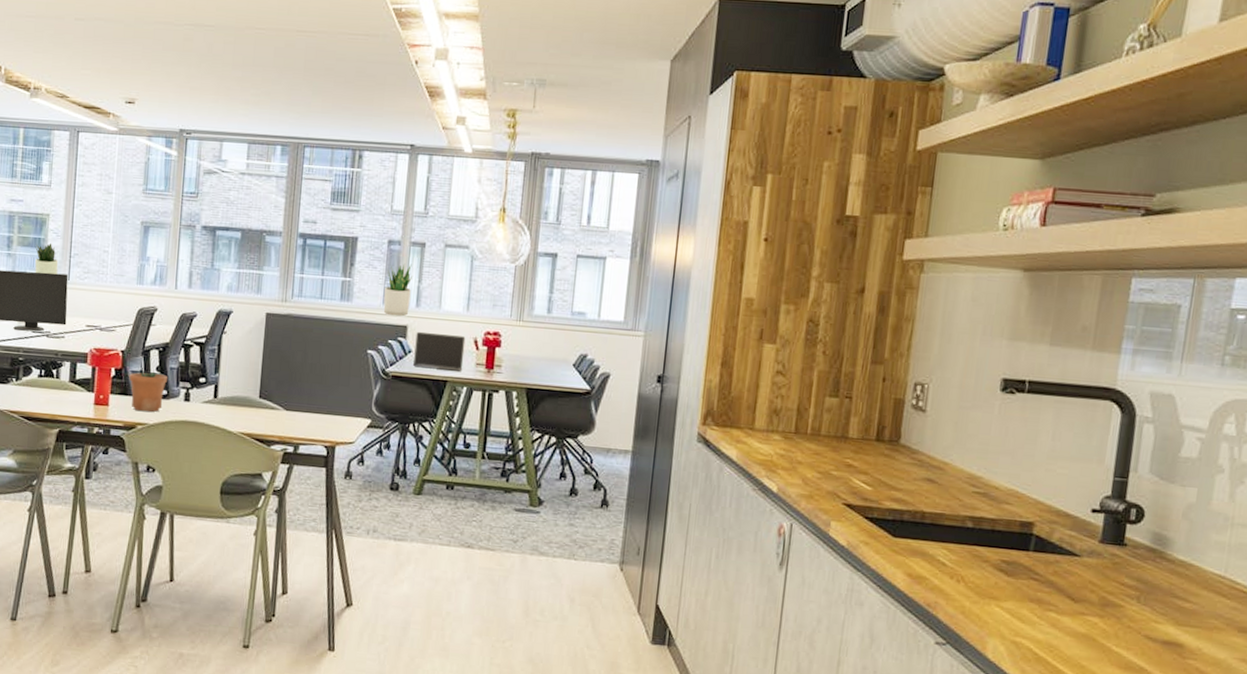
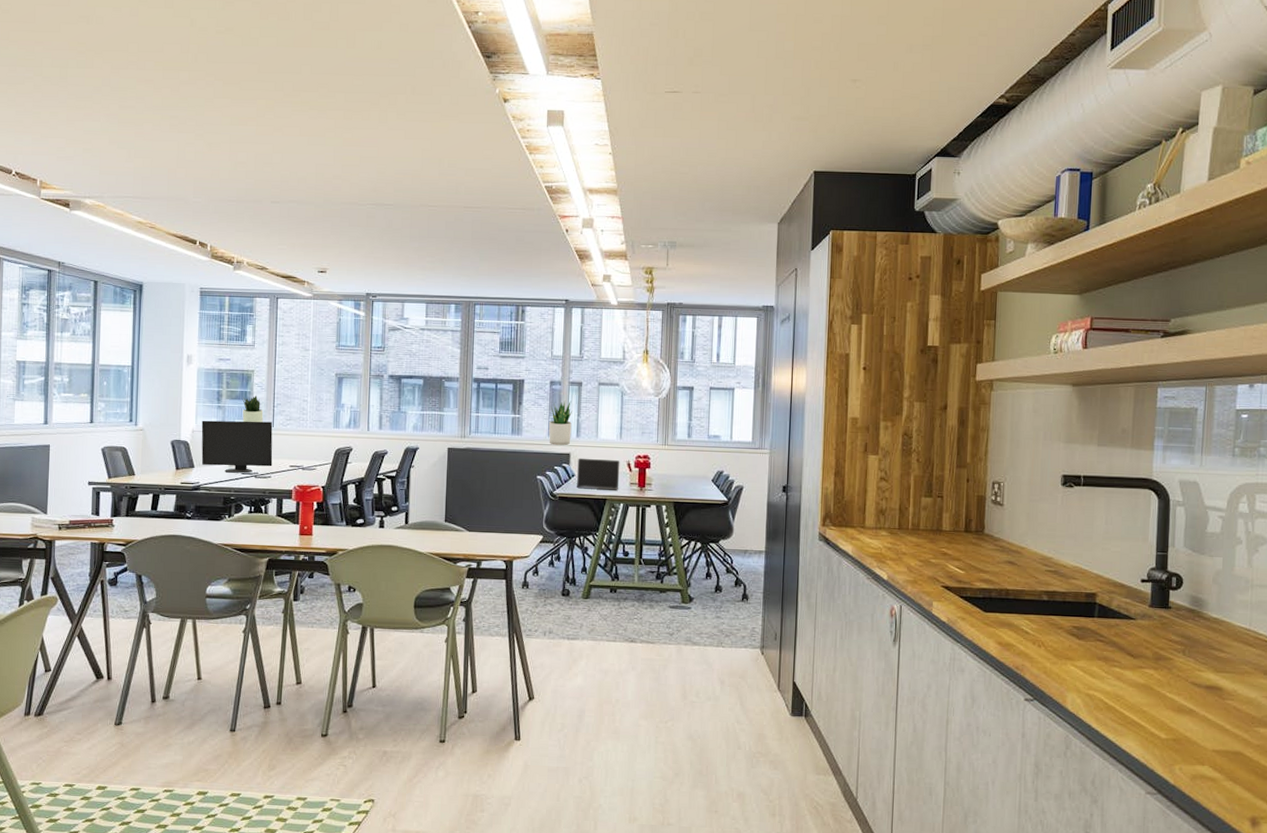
planter: present [129,372,168,412] -> none [329,504,364,539]

